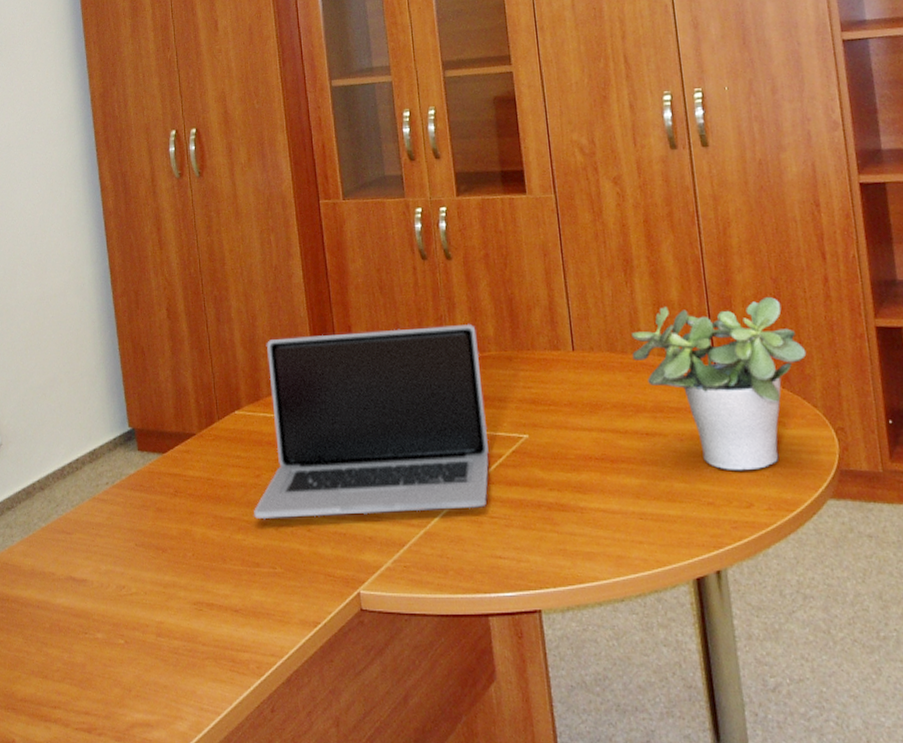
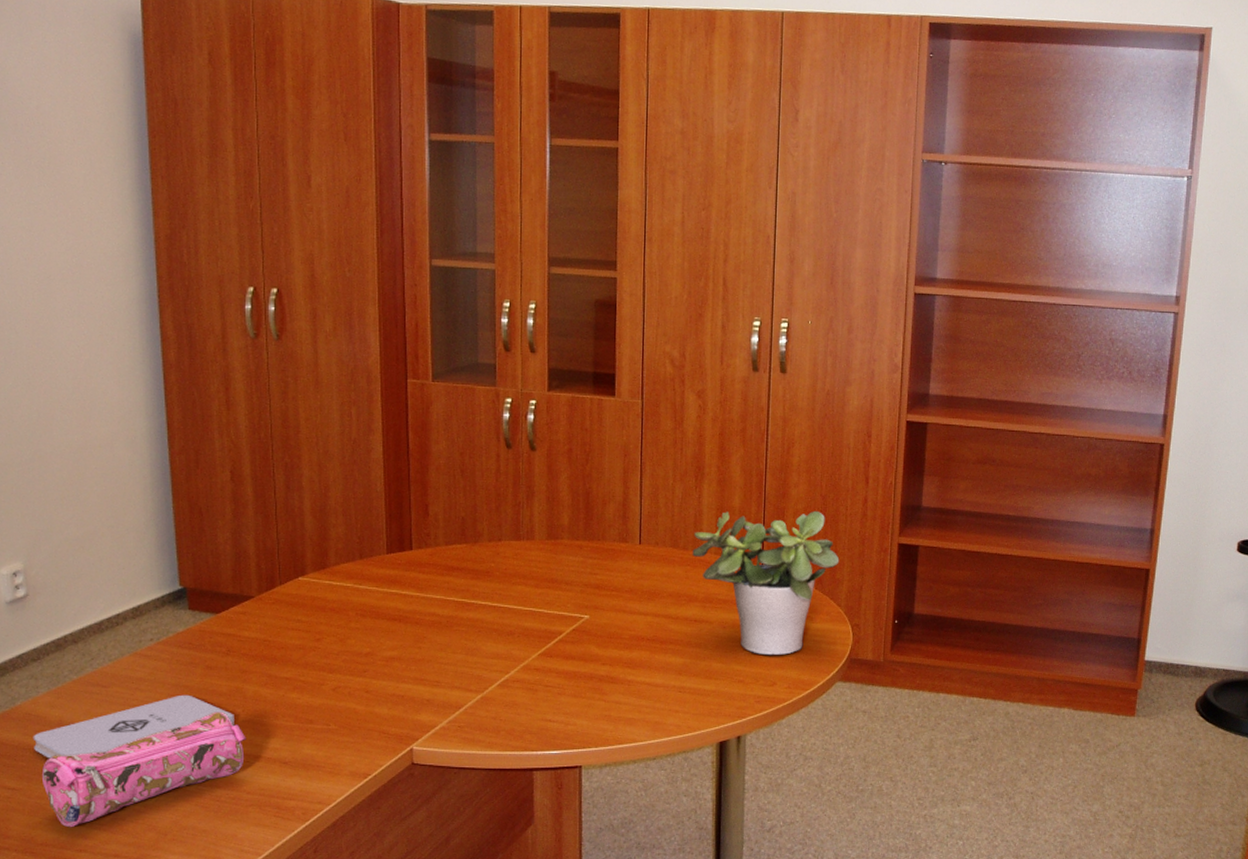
notepad: none [10,539,186,609] -> present [33,694,234,759]
pencil case: none [19,556,198,683] -> present [42,711,246,828]
laptop: present [254,323,489,520] -> none [311,510,552,681]

